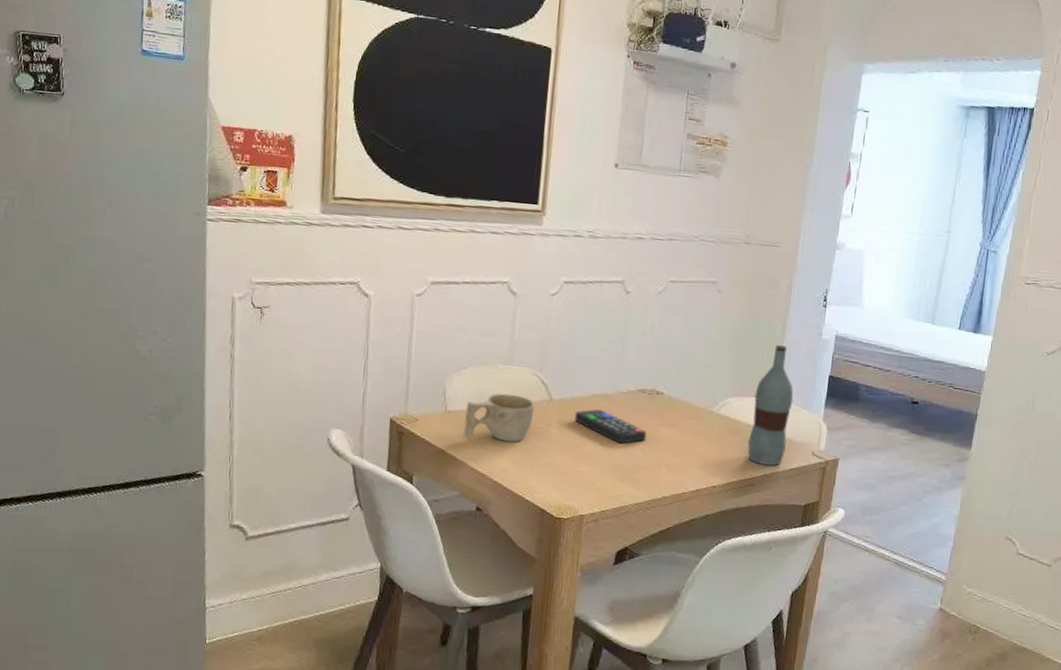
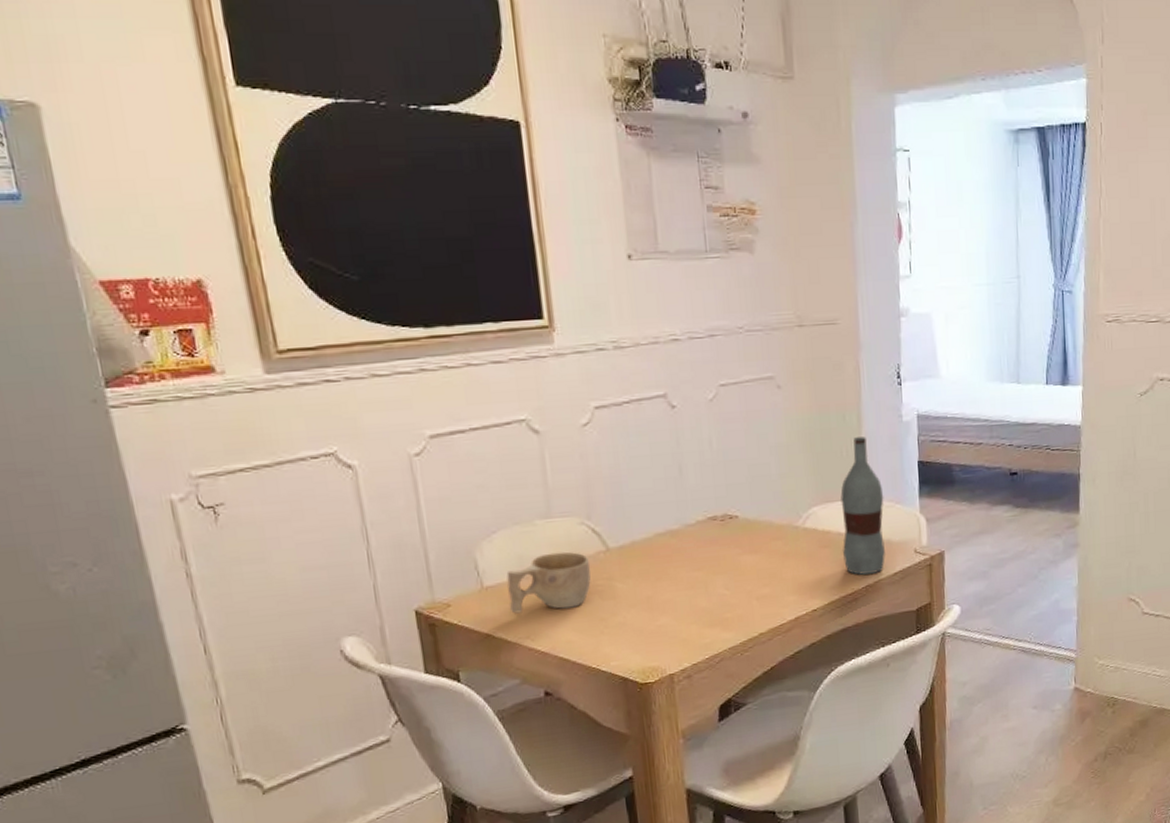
remote control: present [574,409,646,444] -> none [639,549,727,584]

